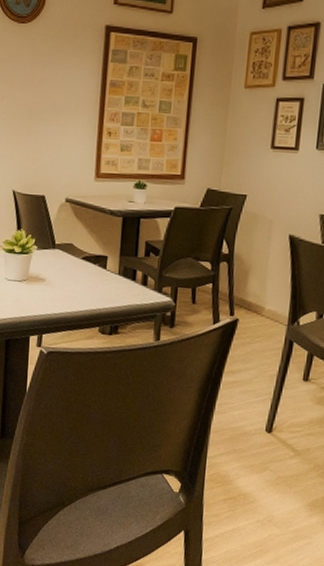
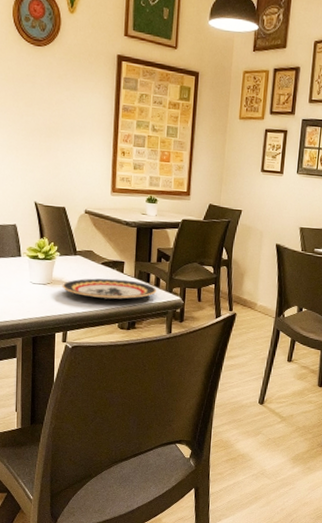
plate: none [38,274,144,300] -> present [62,278,157,300]

